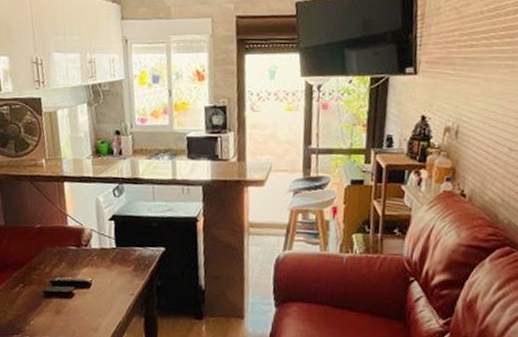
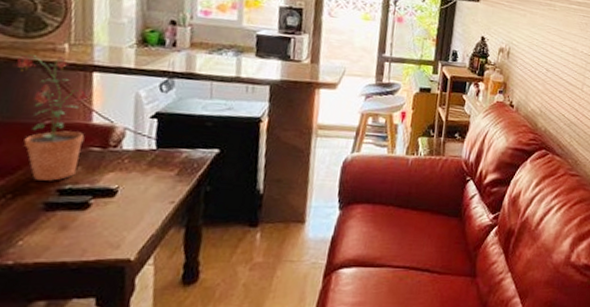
potted plant: none [12,170,64,274] -> present [15,54,90,181]

